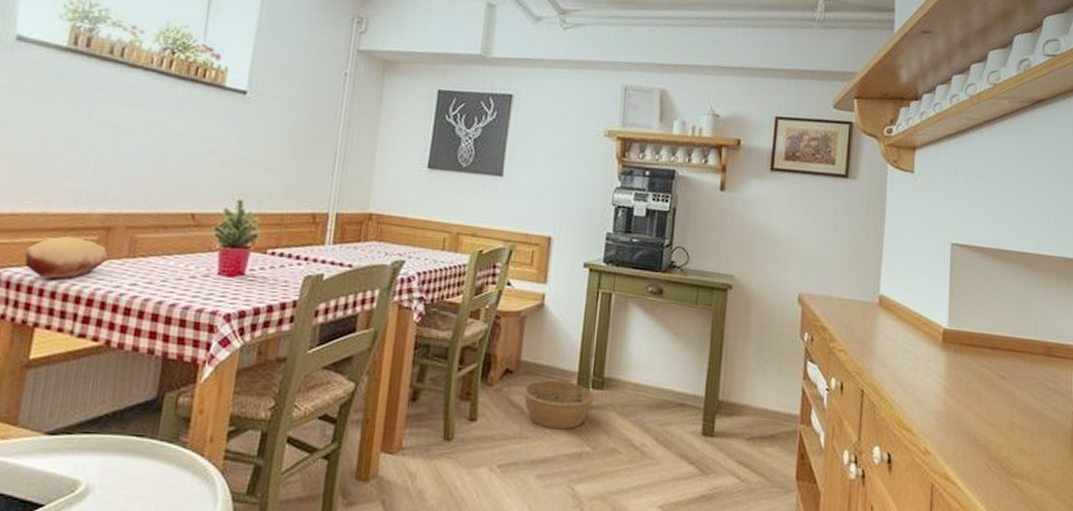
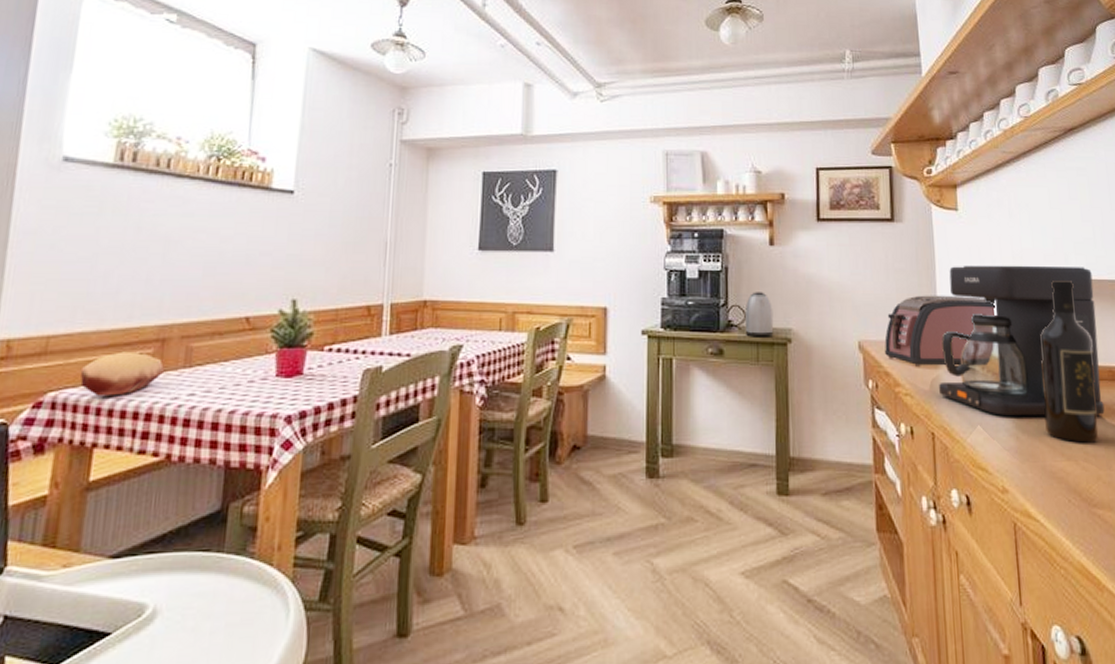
basket: present [522,380,594,430] -> none [592,452,664,503]
kettle: none [686,235,717,282] -> present [745,292,774,337]
toaster: none [824,254,940,328] -> present [884,295,997,368]
coffee maker: none [874,228,1041,389] -> present [939,265,1105,416]
wine bottle: none [975,251,1032,414] -> present [1039,279,1099,443]

